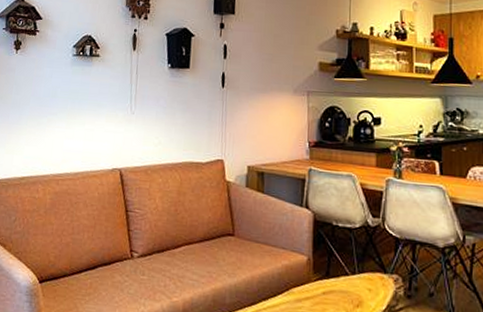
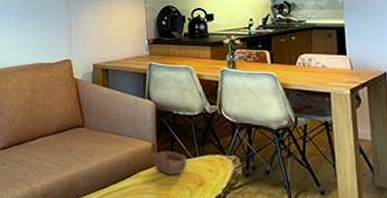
bowl: none [307,266,344,293] -> present [153,151,186,175]

